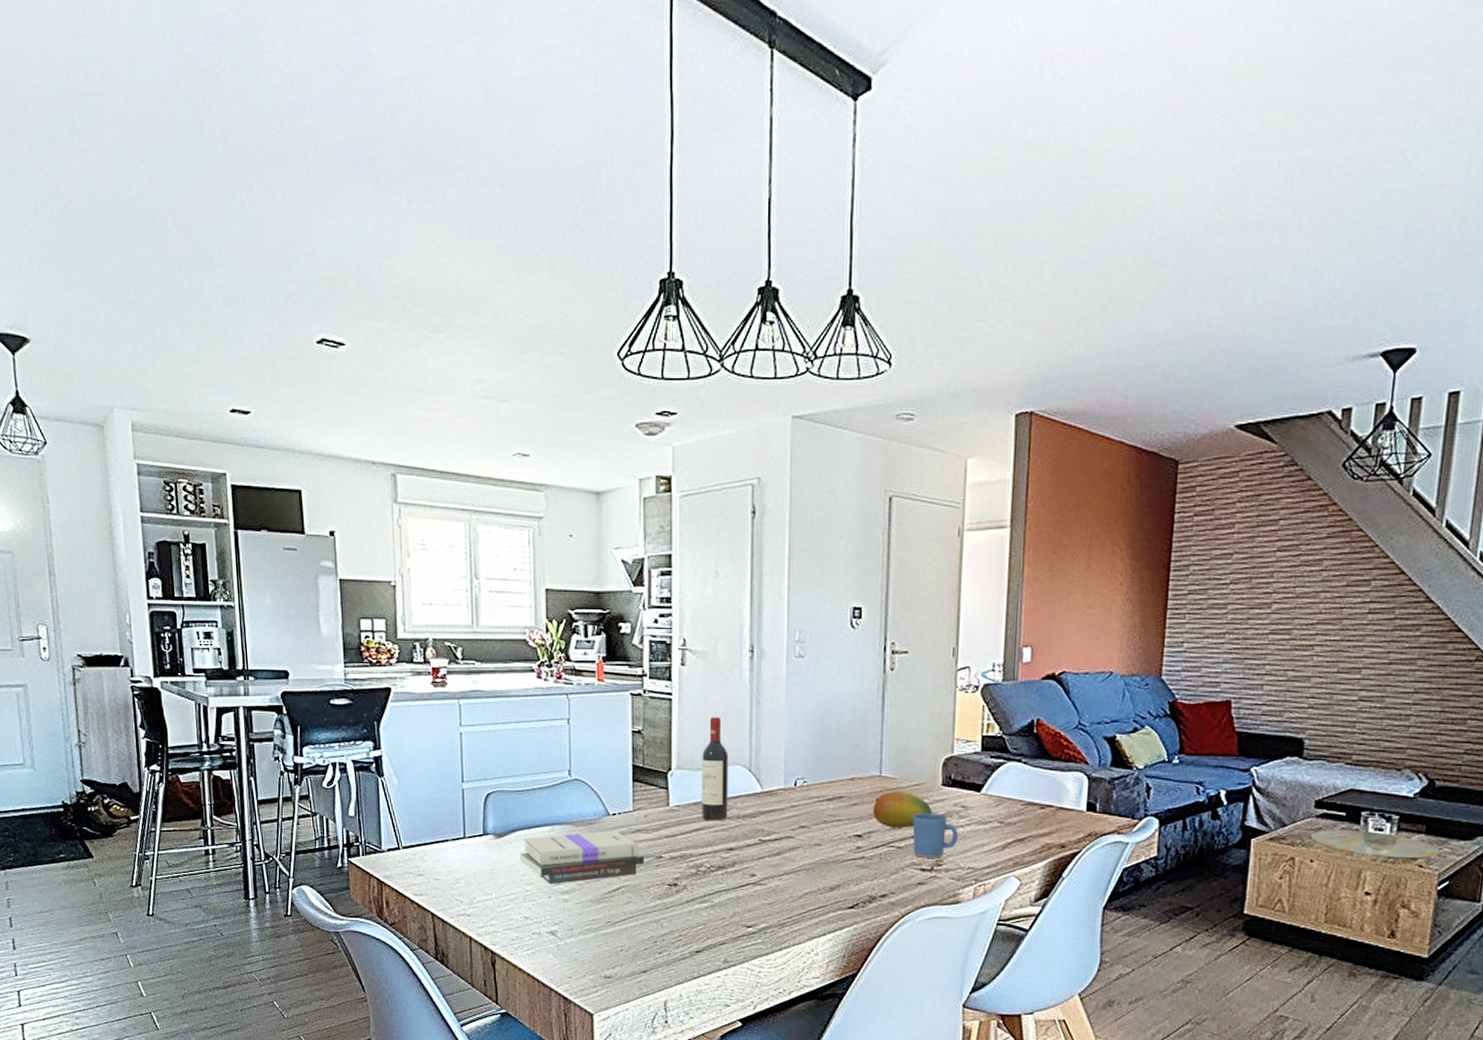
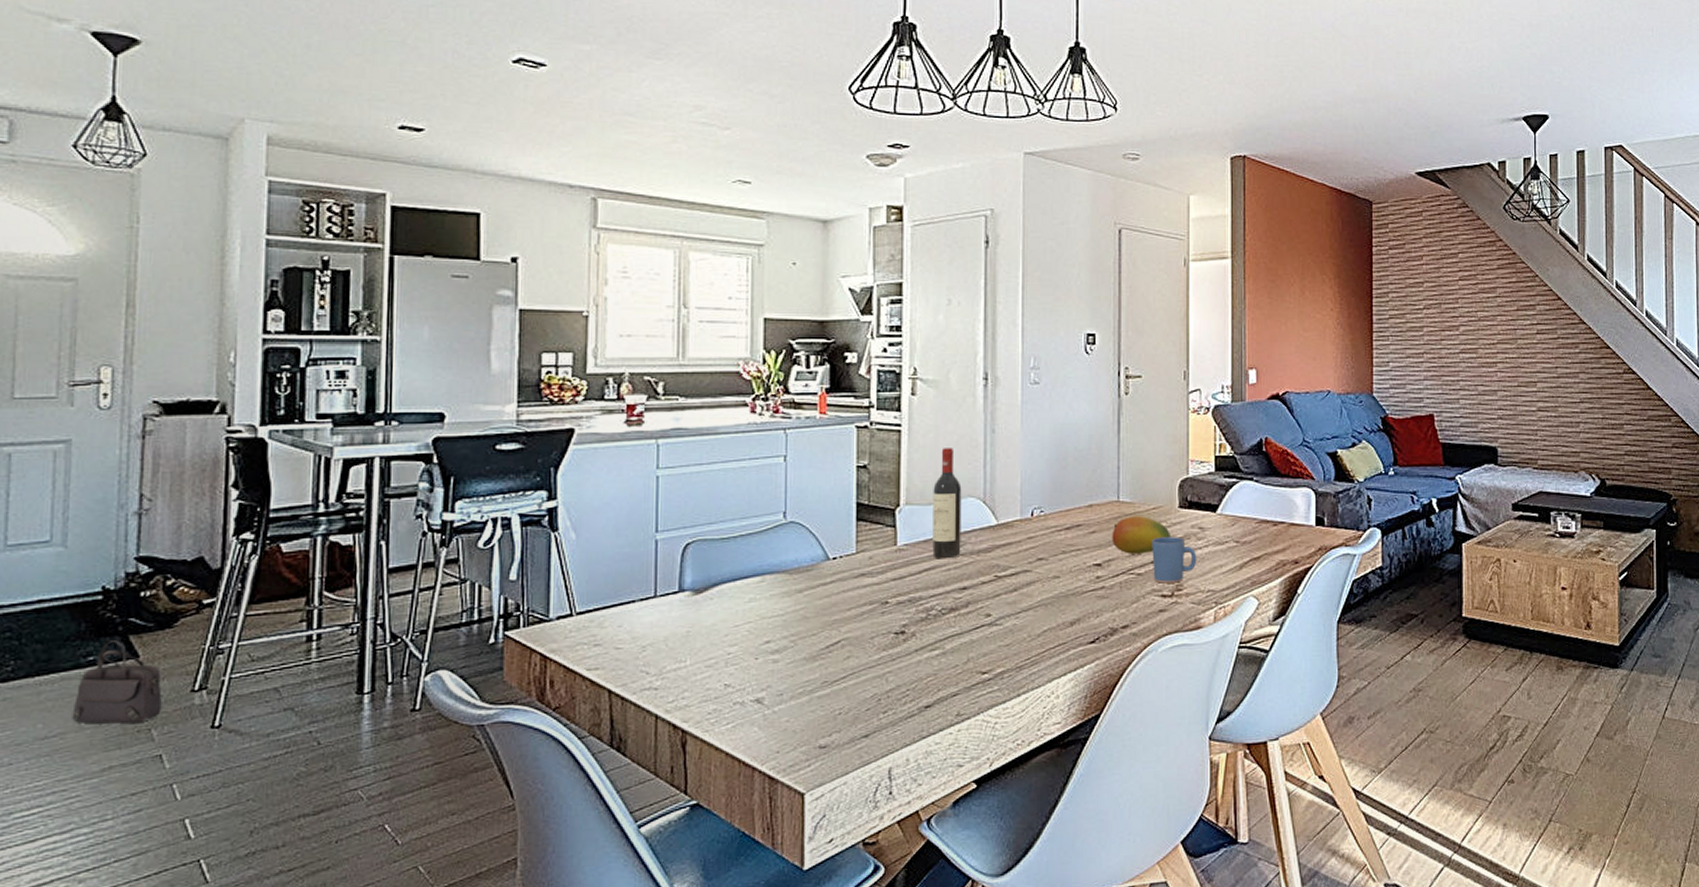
handbag: none [55,843,113,908] -> present [72,640,162,725]
books: present [519,830,645,885] -> none [721,576,869,644]
decorative tray: present [1310,829,1442,859] -> none [1511,529,1618,554]

